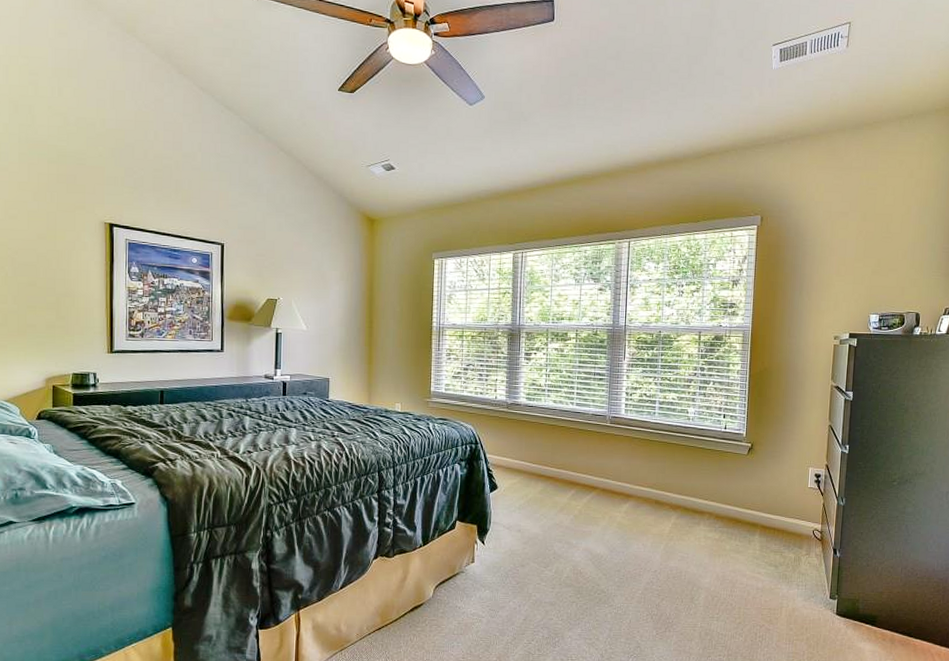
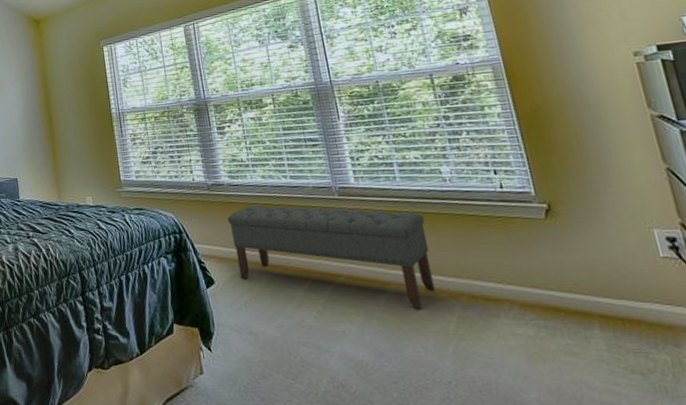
bench: none [518,425,668,517] -> present [227,205,436,310]

